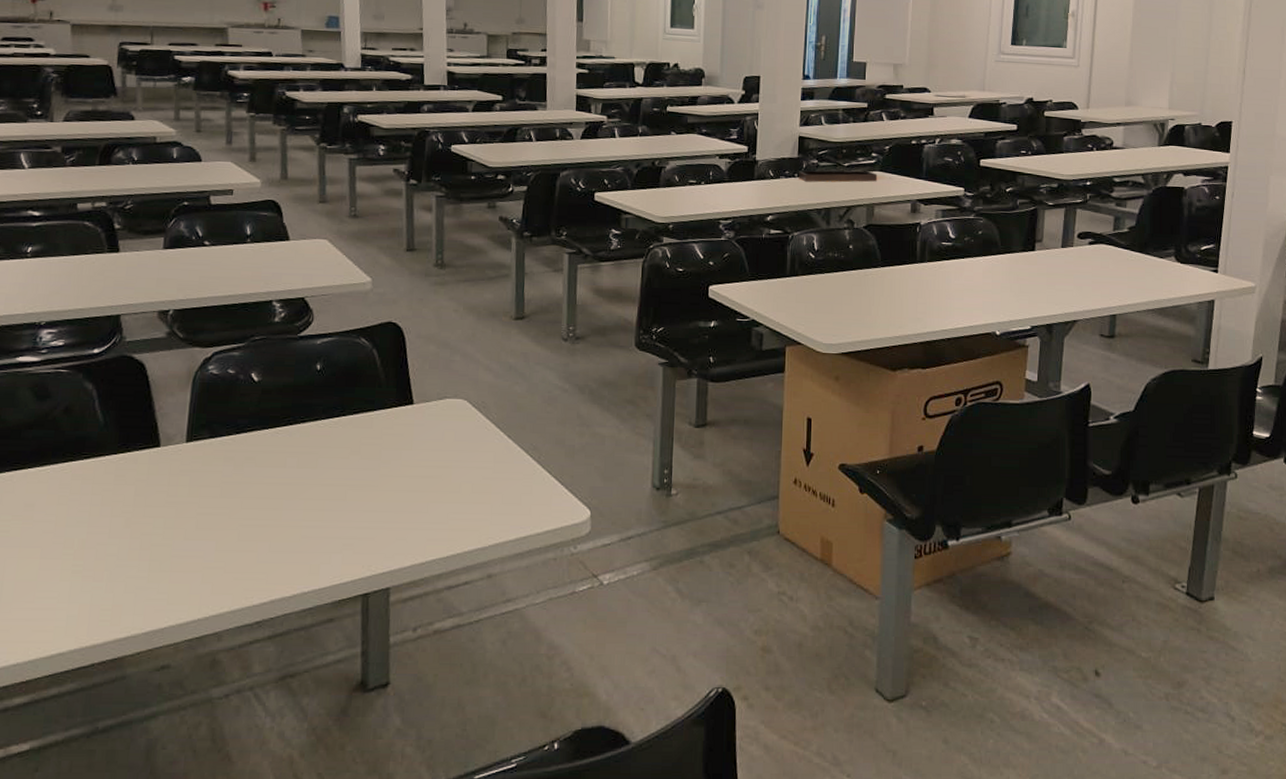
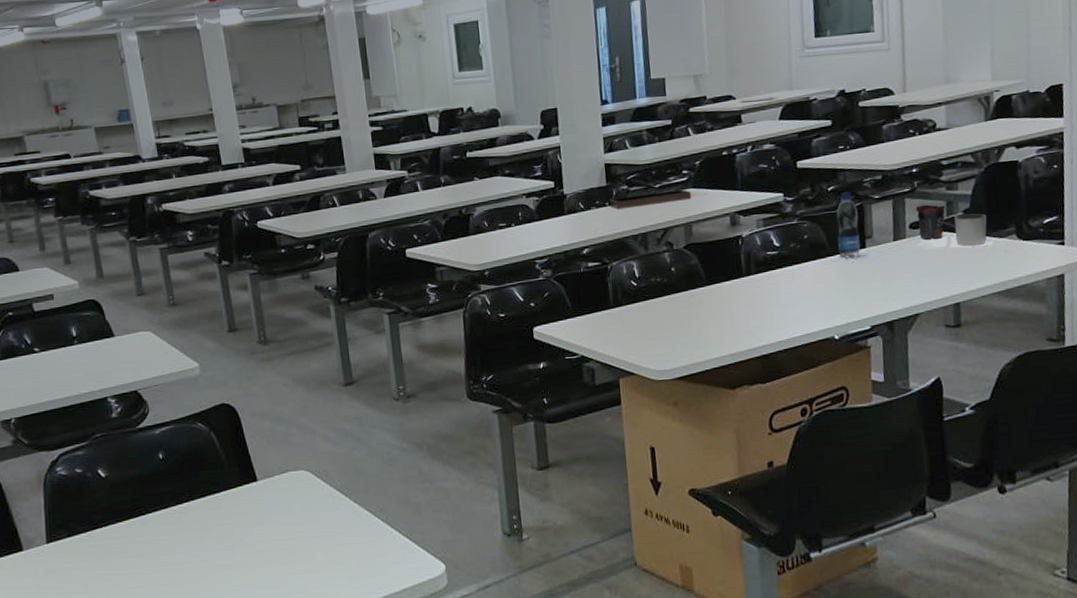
bottle: none [1009,195,1031,260] -> present [836,192,861,260]
food container: none [1085,217,1113,252] -> present [915,204,946,241]
mug: none [1119,231,1150,263] -> present [954,213,987,247]

